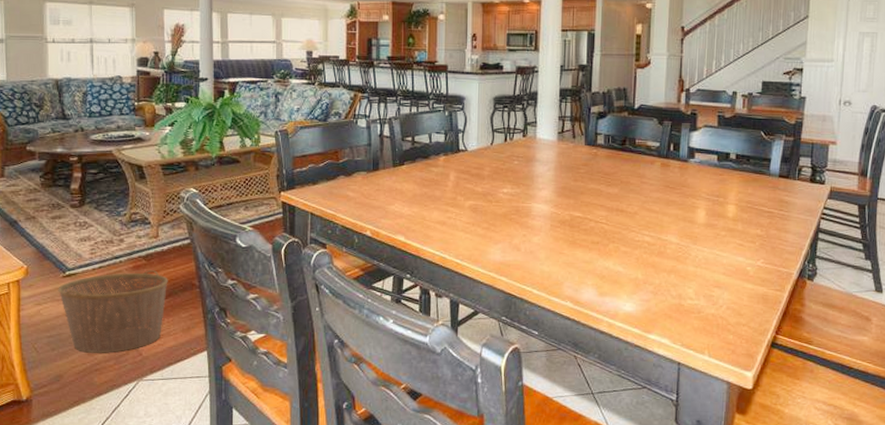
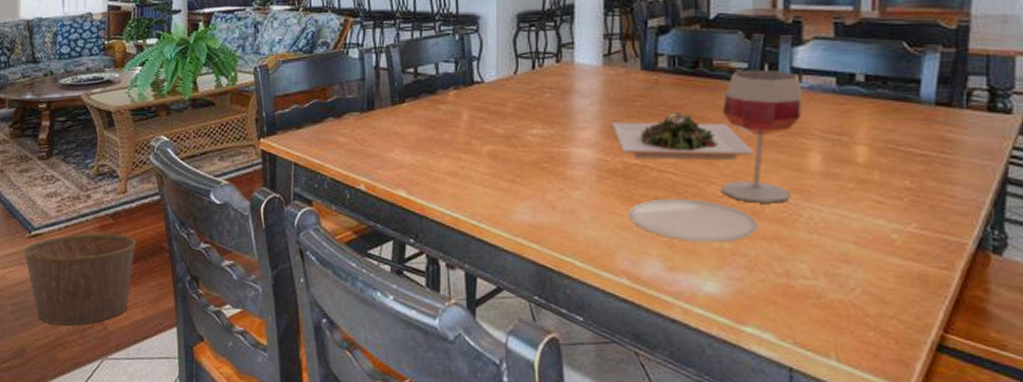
salad: none [563,178,663,215] -> present [612,112,756,161]
plate: none [573,242,662,275] -> present [628,199,758,244]
wineglass: none [638,147,695,246] -> present [722,69,803,203]

